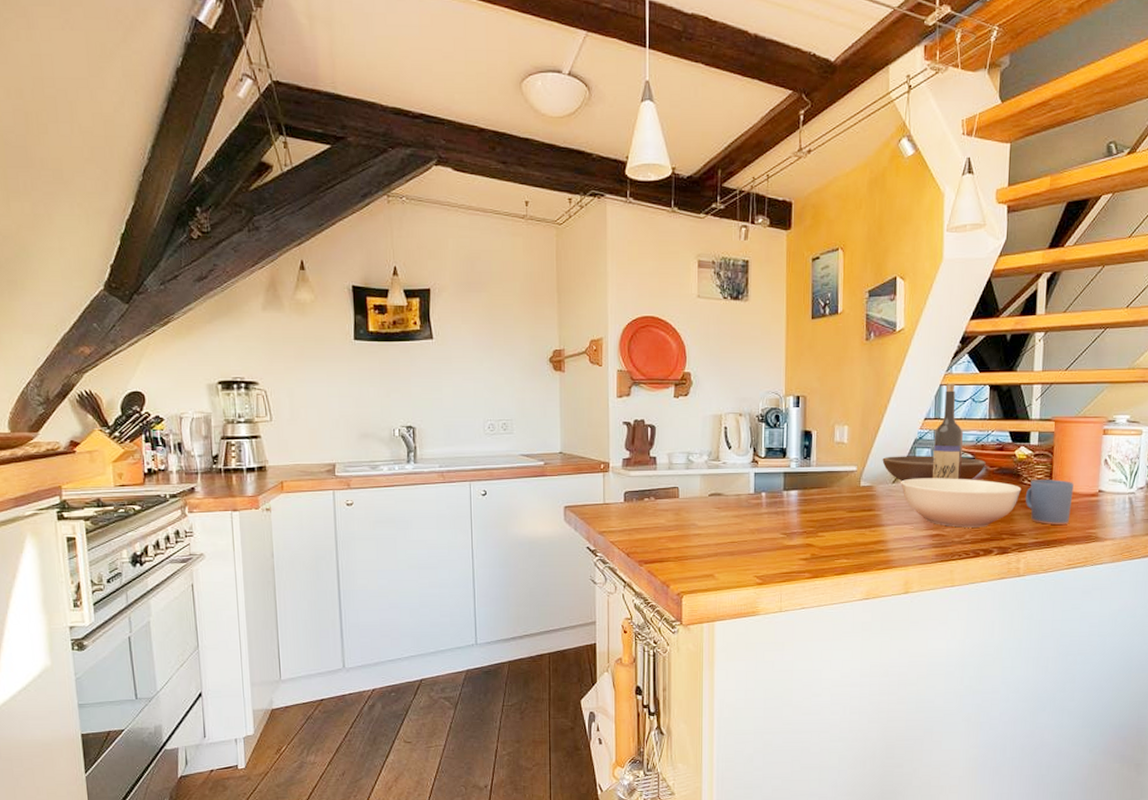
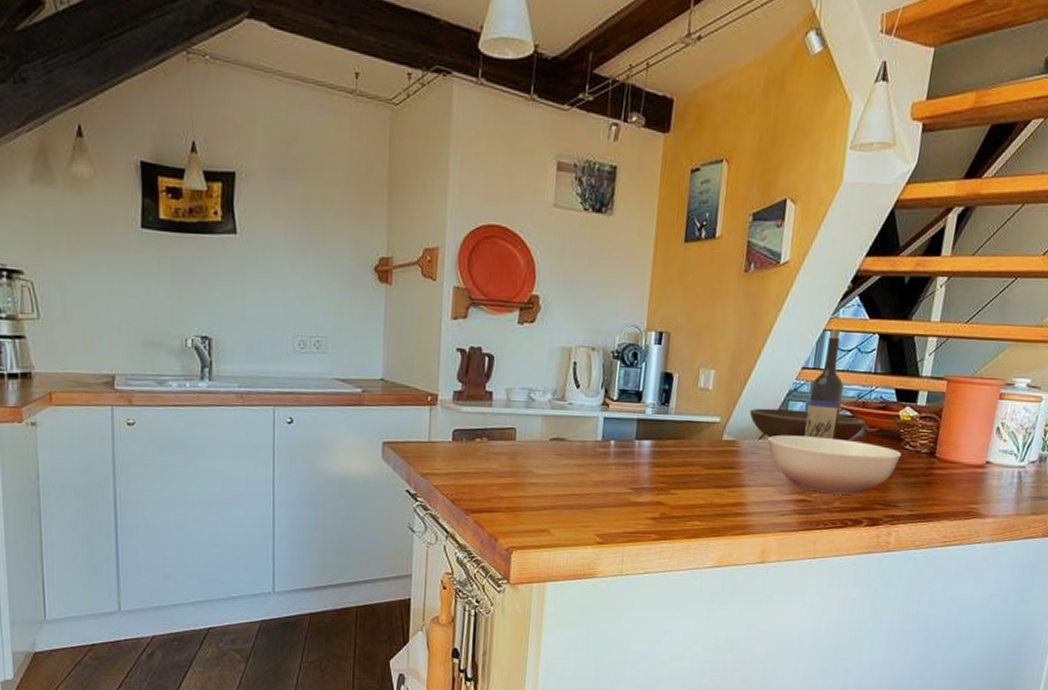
mug: present [1025,480,1074,525] -> none [904,445,960,497]

